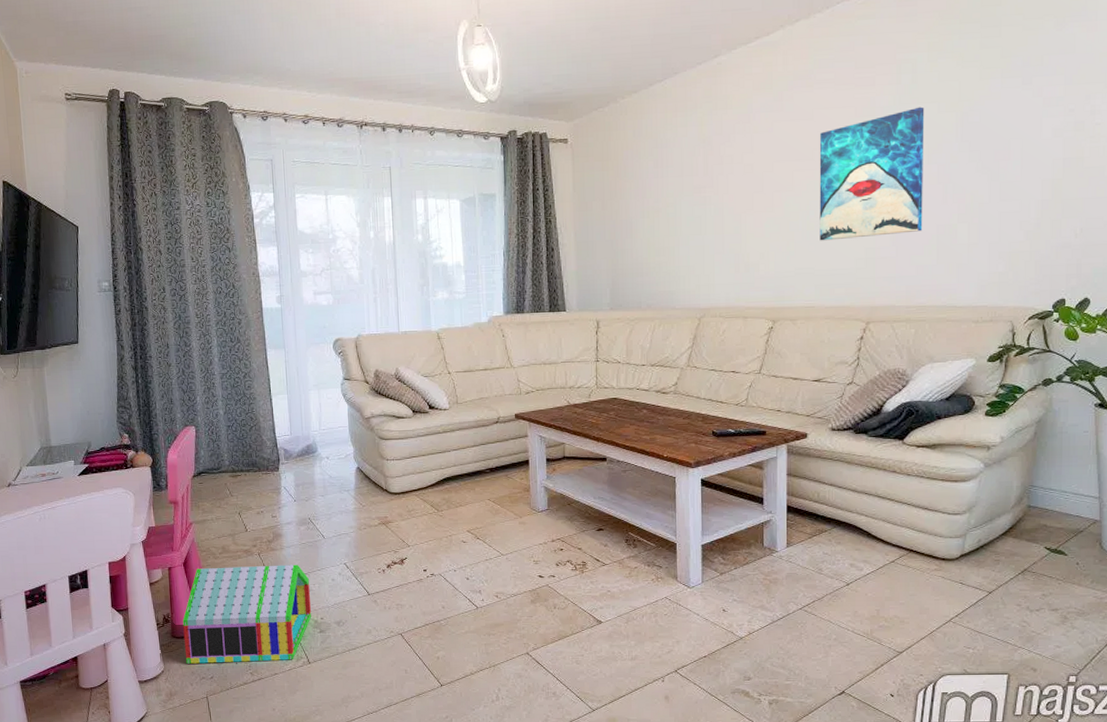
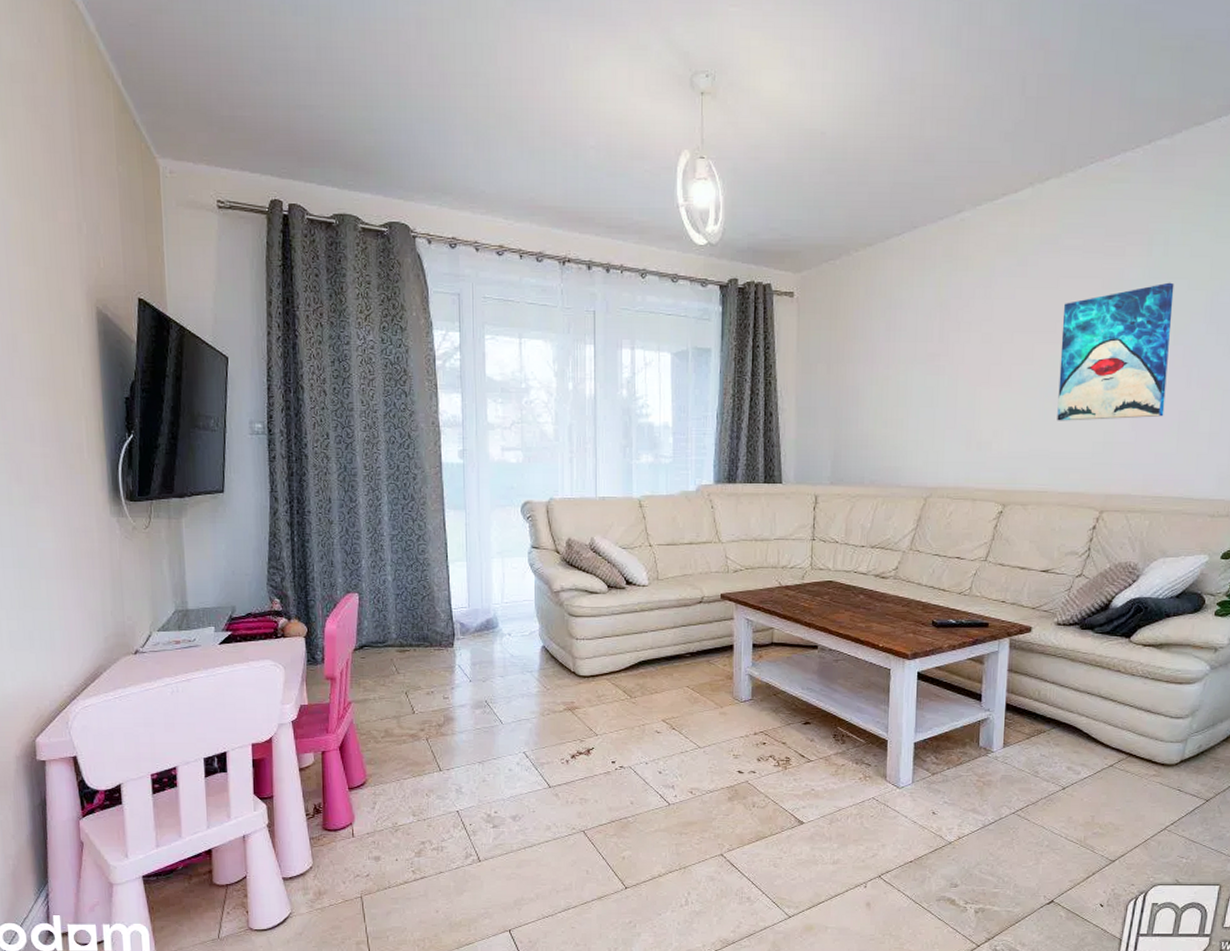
toy house: present [182,564,312,664] -> none [336,752,485,860]

